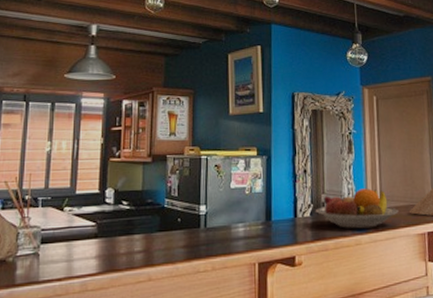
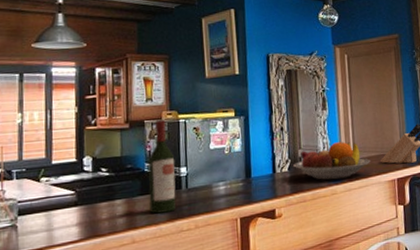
wine bottle: none [167,155,194,252] -> present [148,119,176,214]

